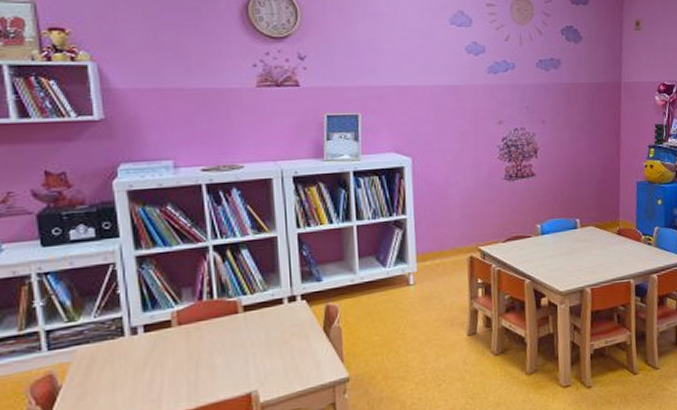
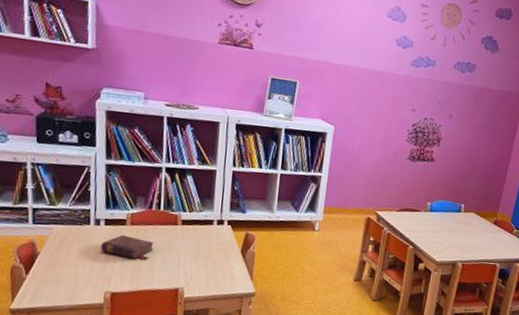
book: none [143,339,212,368] -> present [101,234,154,260]

